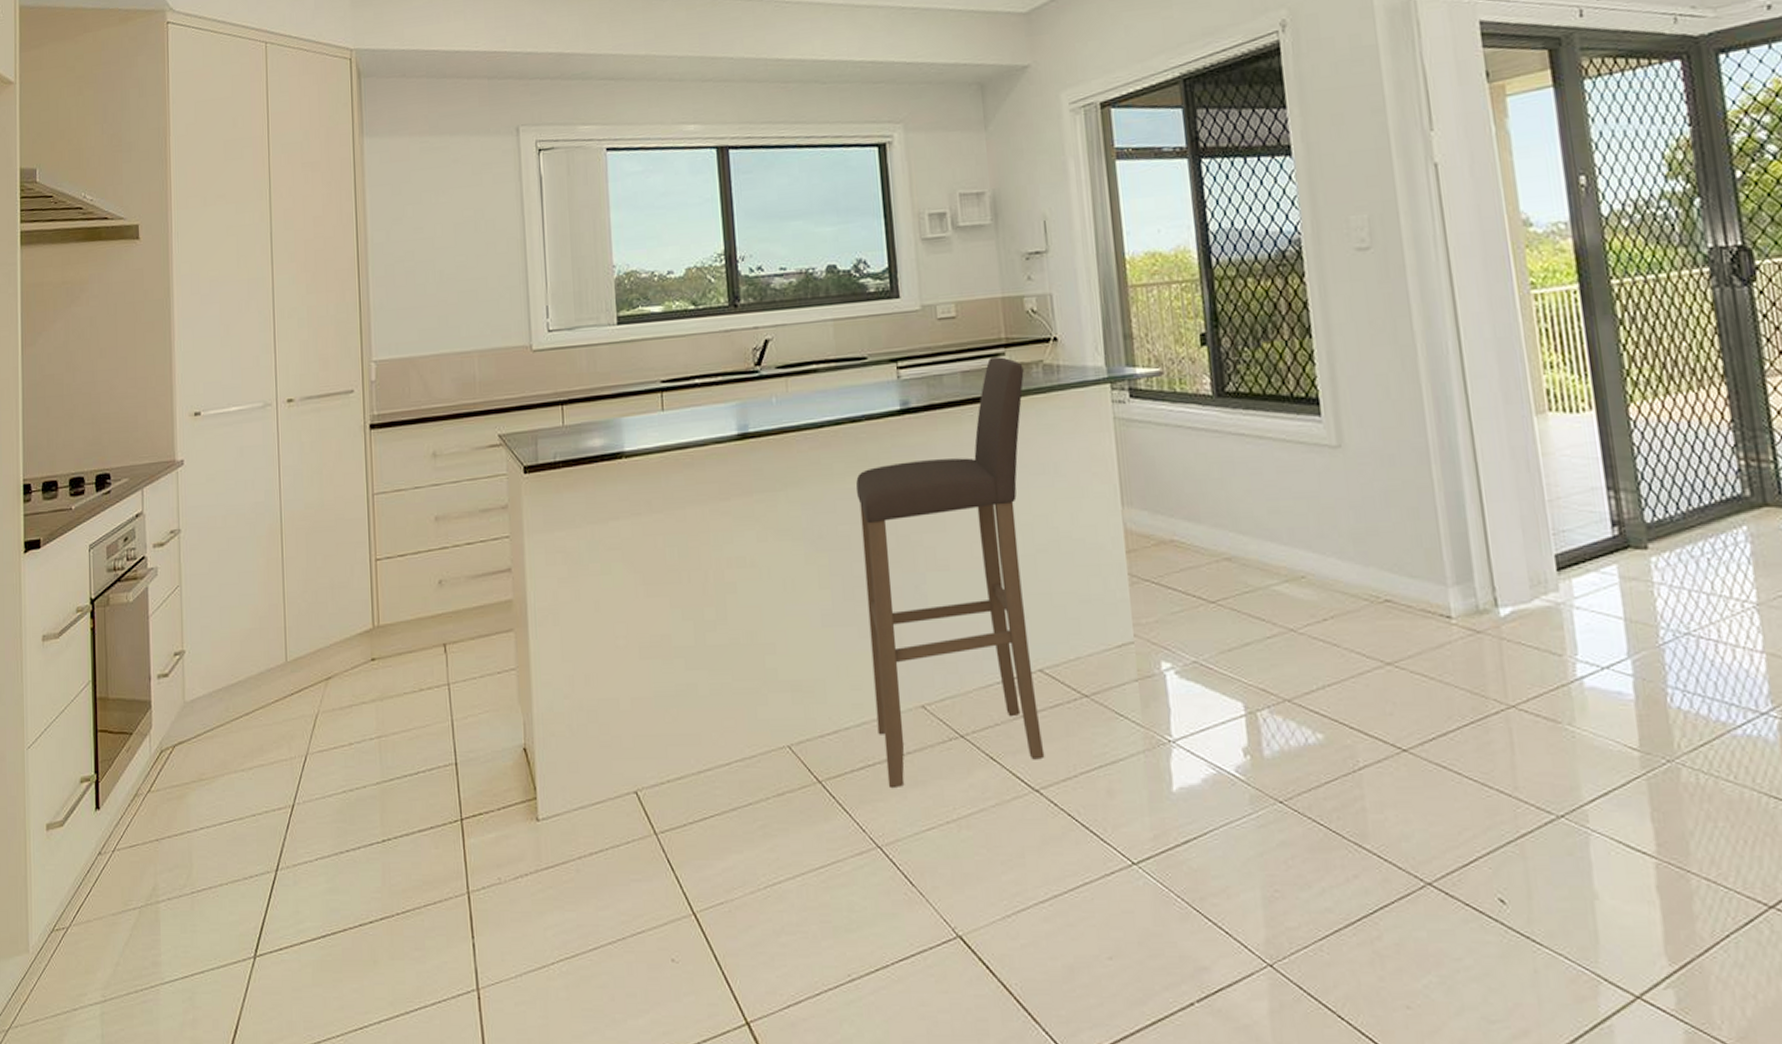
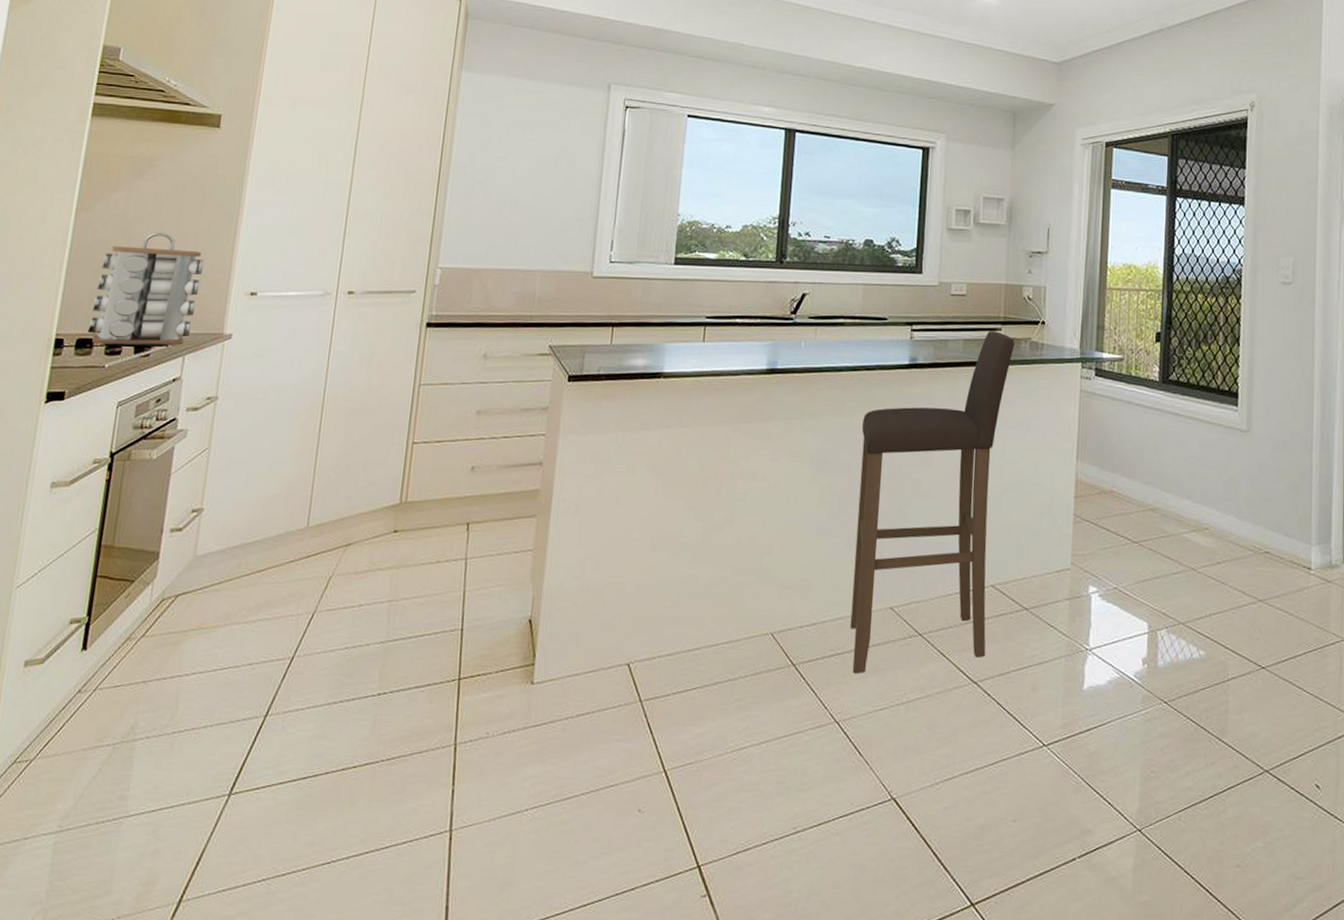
spice rack: none [51,359,147,486] -> present [87,232,204,347]

